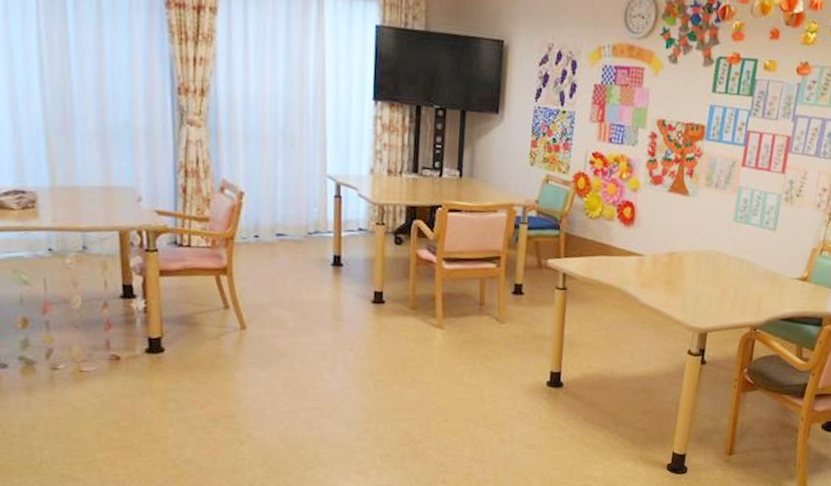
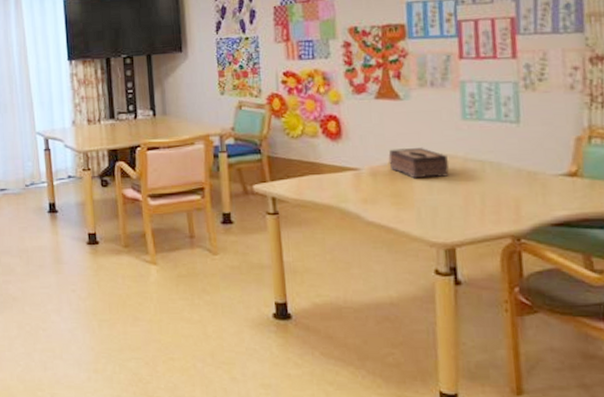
tissue box: none [668,240,717,271] -> present [388,148,450,179]

